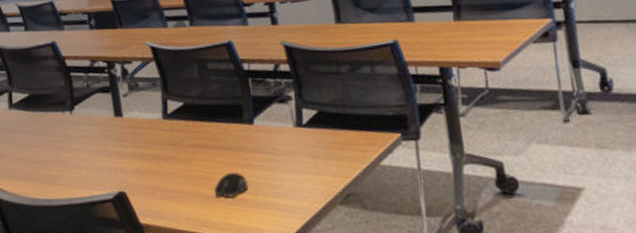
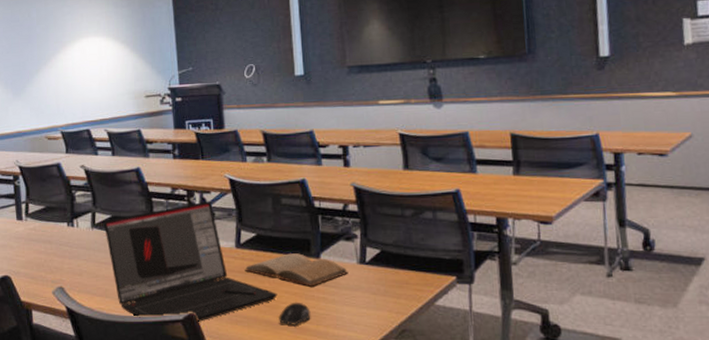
laptop: none [22,71,211,202] -> present [104,201,278,323]
book: none [174,120,285,155] -> present [245,253,349,287]

